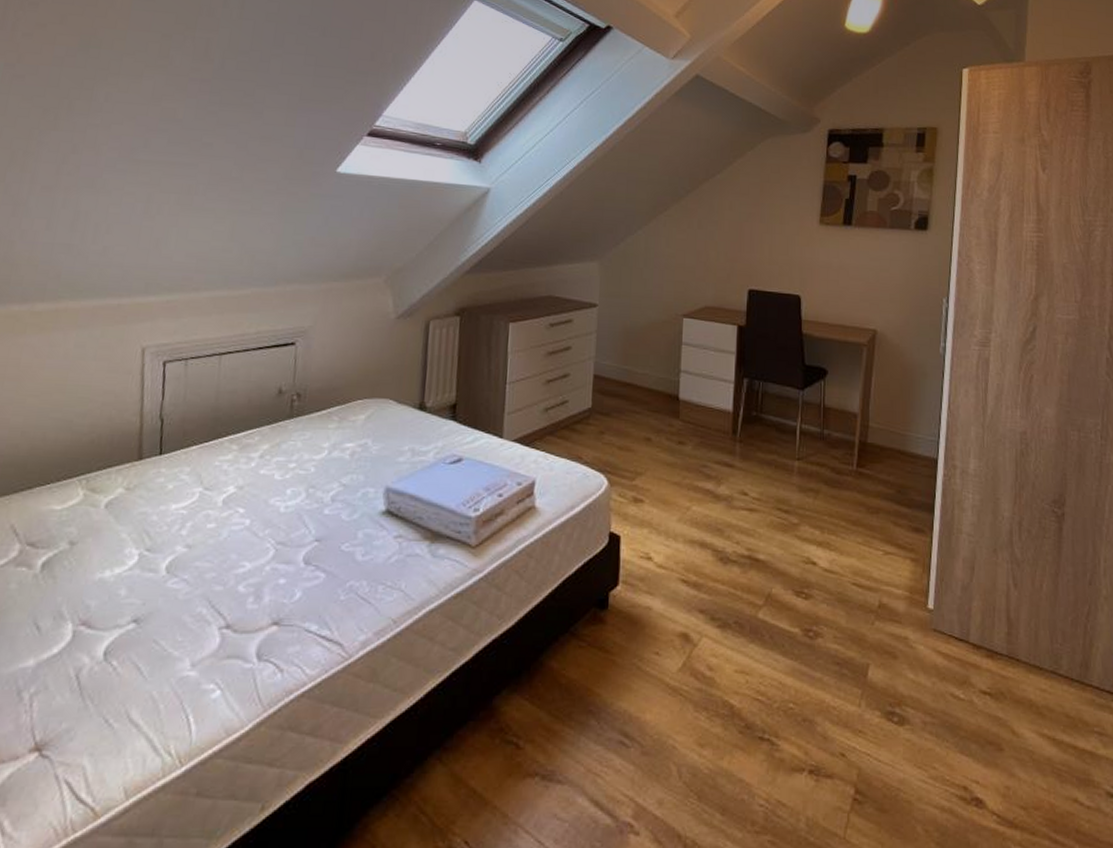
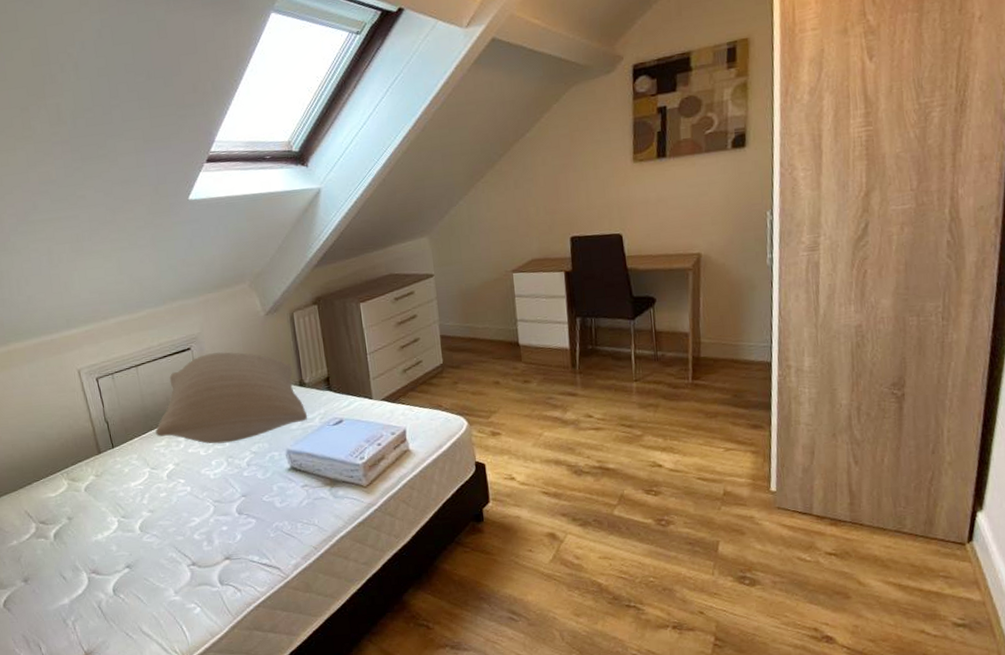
pillow: none [222,353,420,468] -> present [155,352,307,444]

